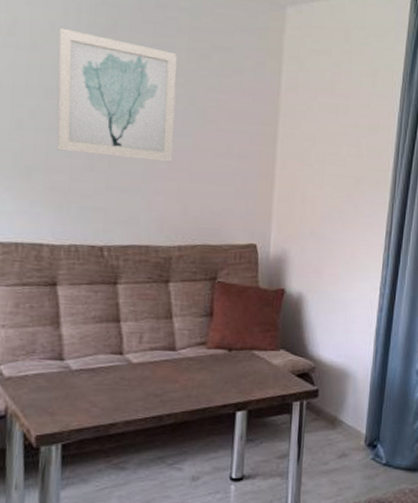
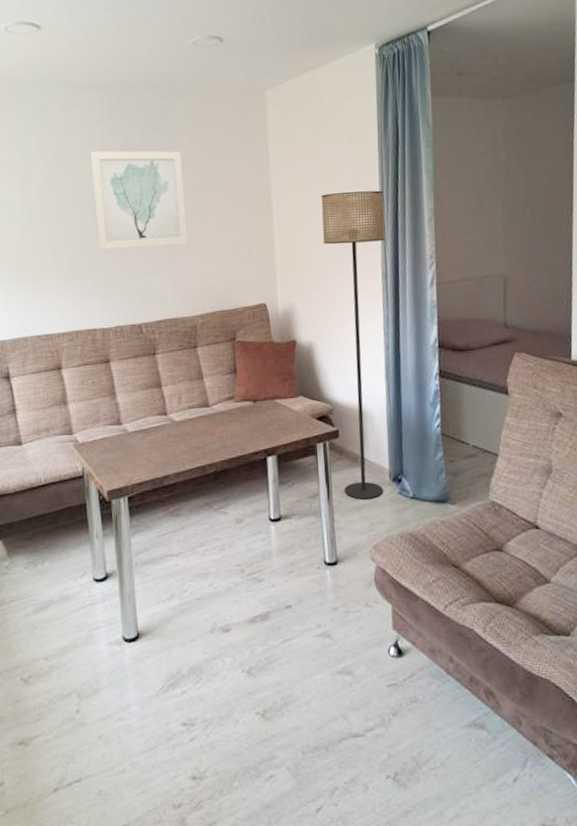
floor lamp: none [315,136,400,463] -> present [321,190,385,500]

